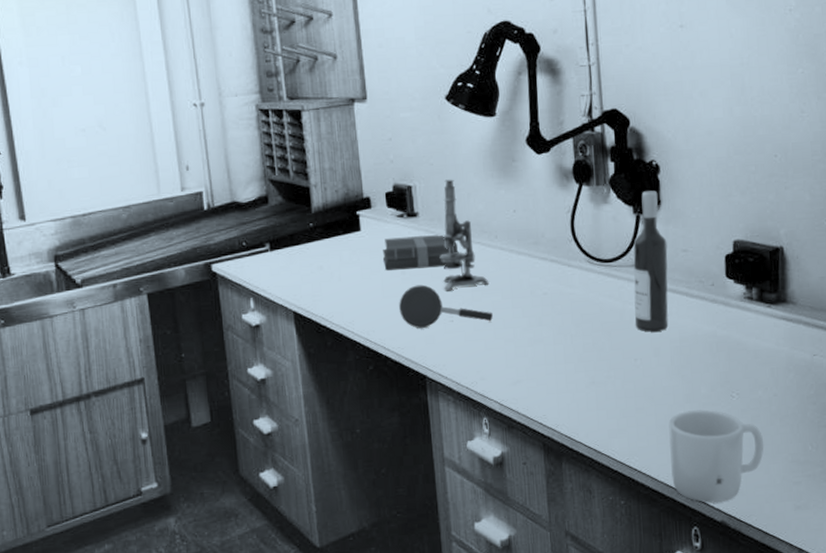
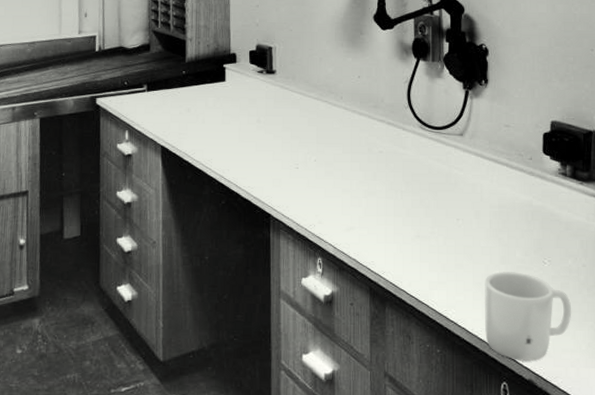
books: present [383,234,462,271] -> none [243,90,310,119]
magnifying glass: present [399,284,493,328] -> none [252,133,333,172]
microscope: present [439,179,489,291] -> none [291,44,333,141]
bottle: present [633,190,669,332] -> none [459,70,492,196]

